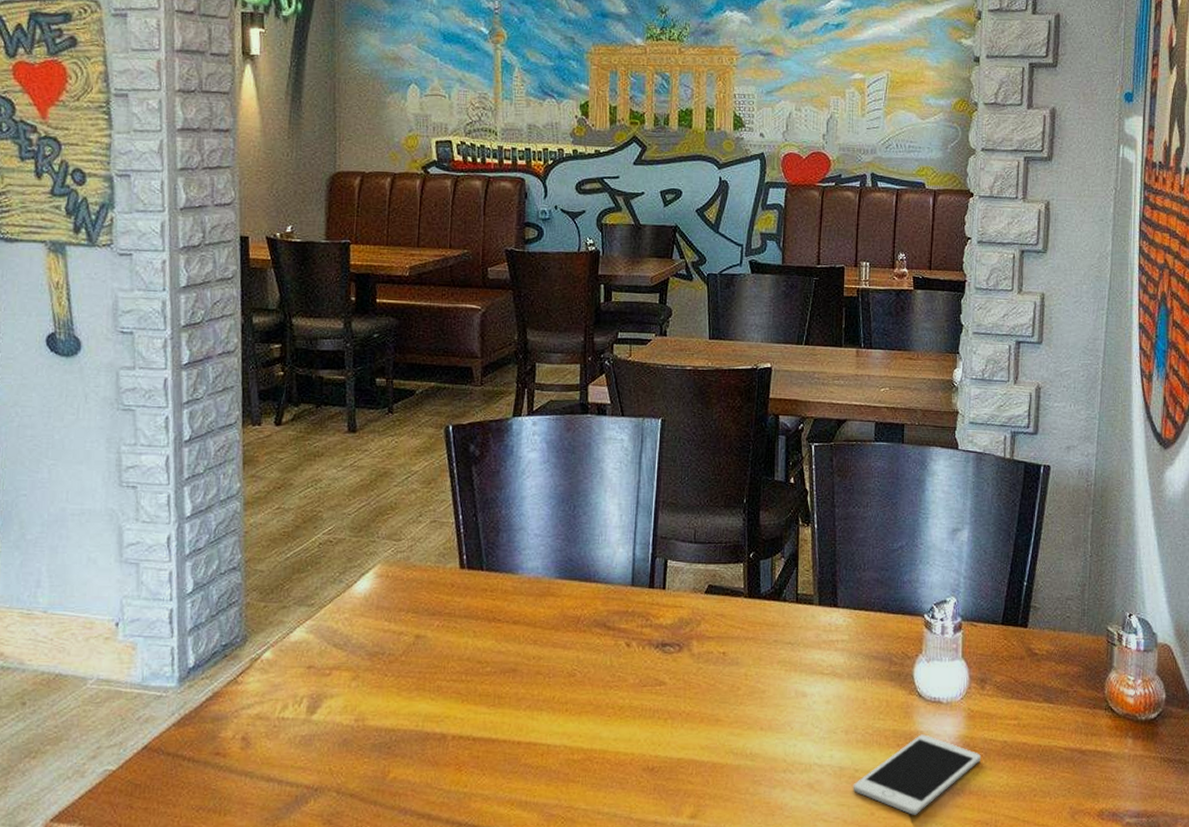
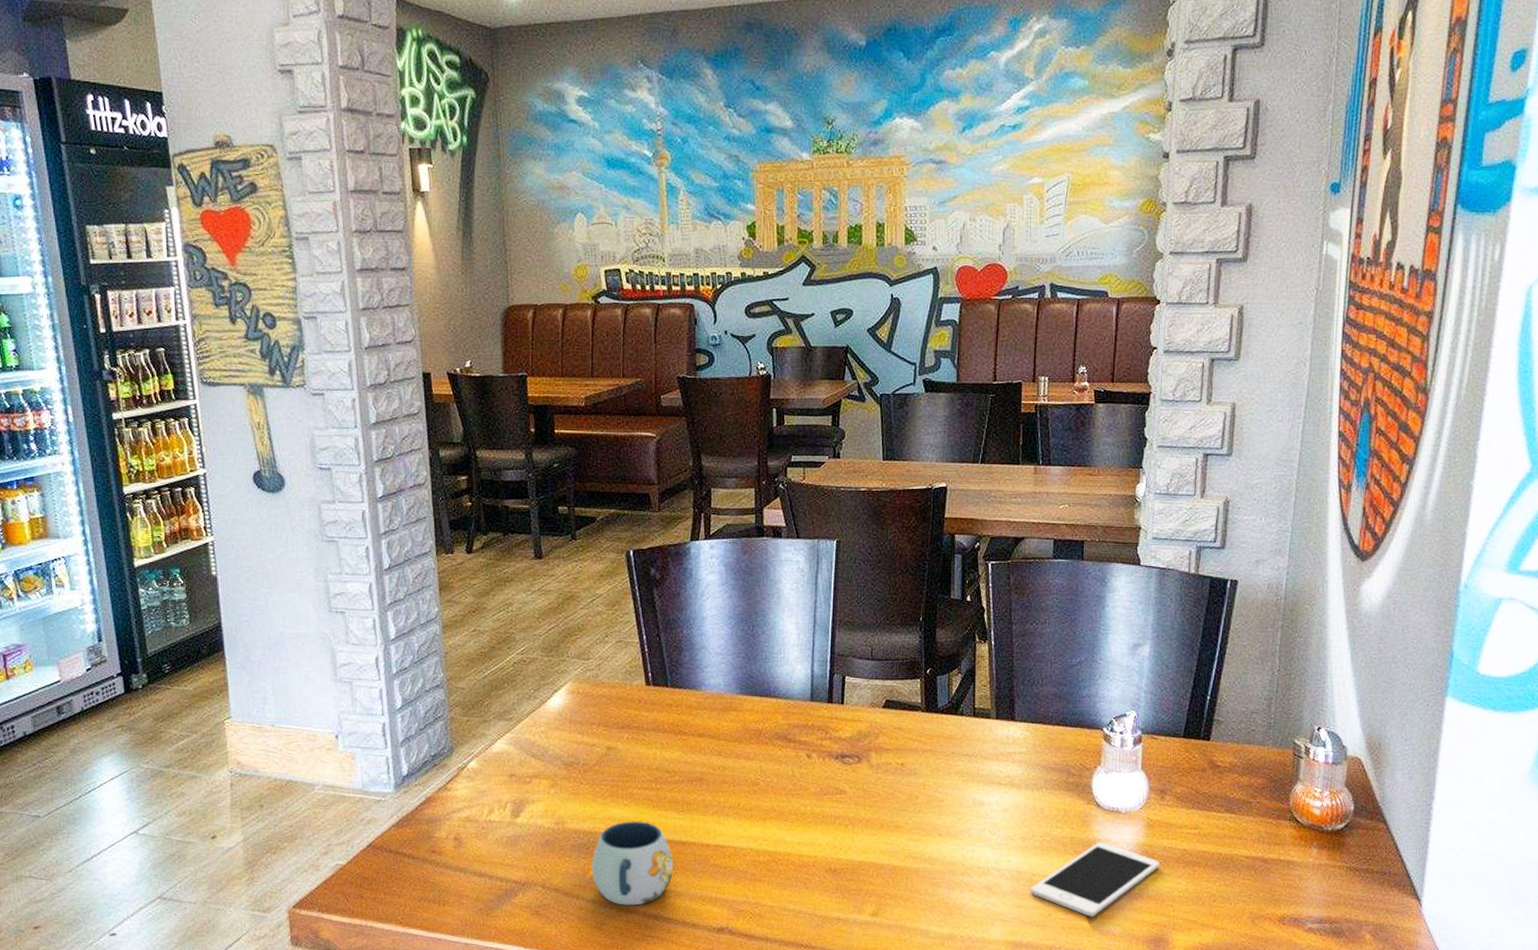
mug: none [392,716,482,812] -> present [591,820,674,906]

